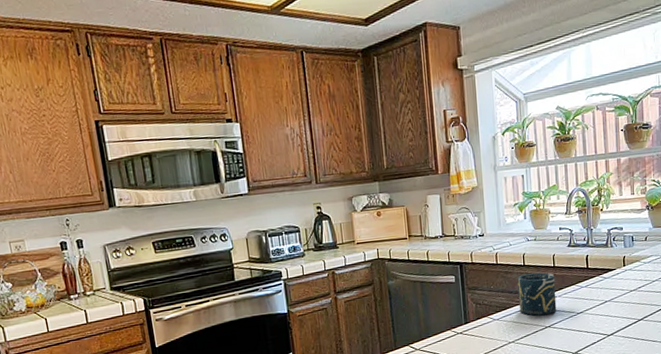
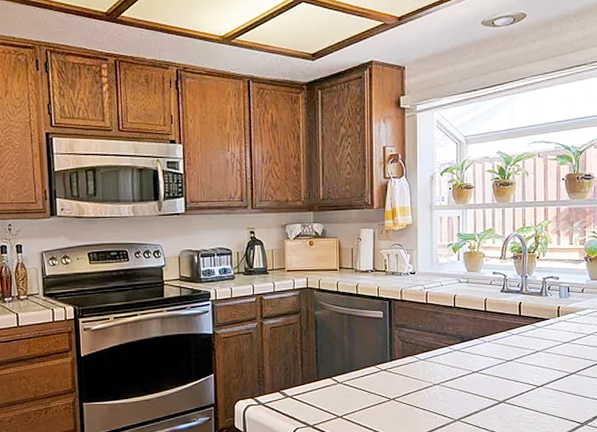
cup: present [517,272,557,316] -> none [447,316,486,360]

